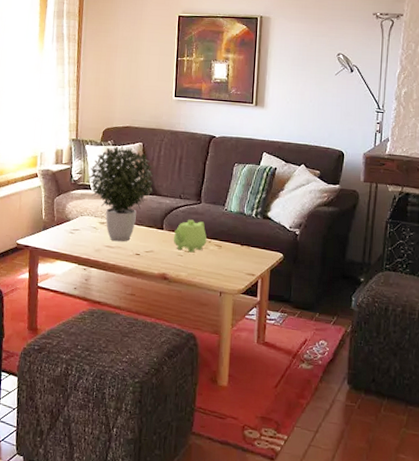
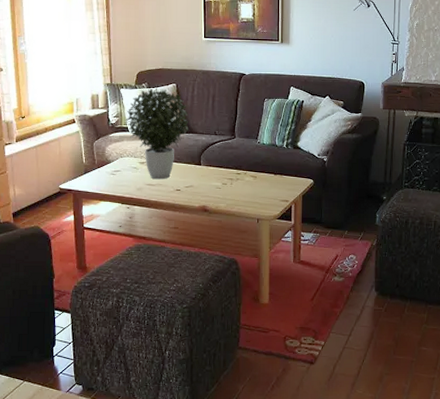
teapot: present [173,219,207,253] -> none [211,154,243,185]

